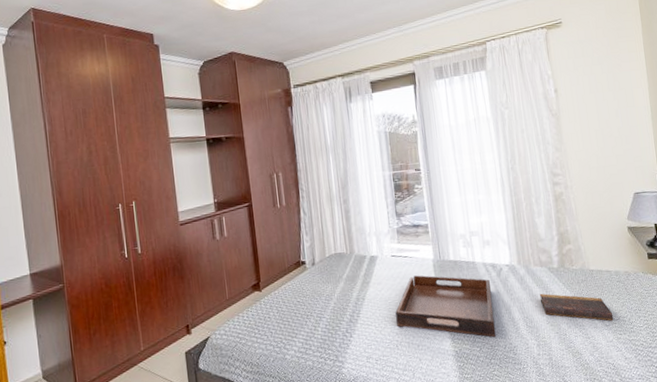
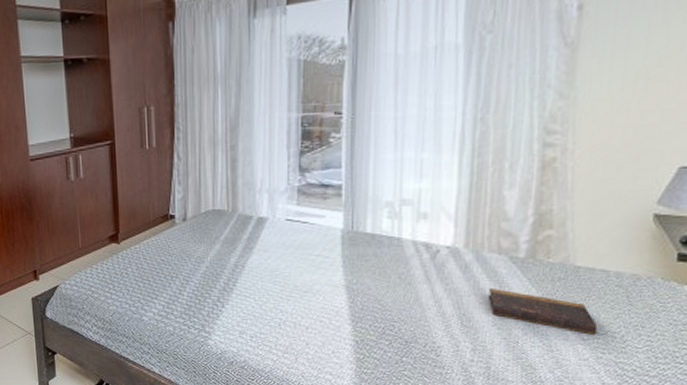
serving tray: present [395,275,496,338] -> none [283,246,418,333]

